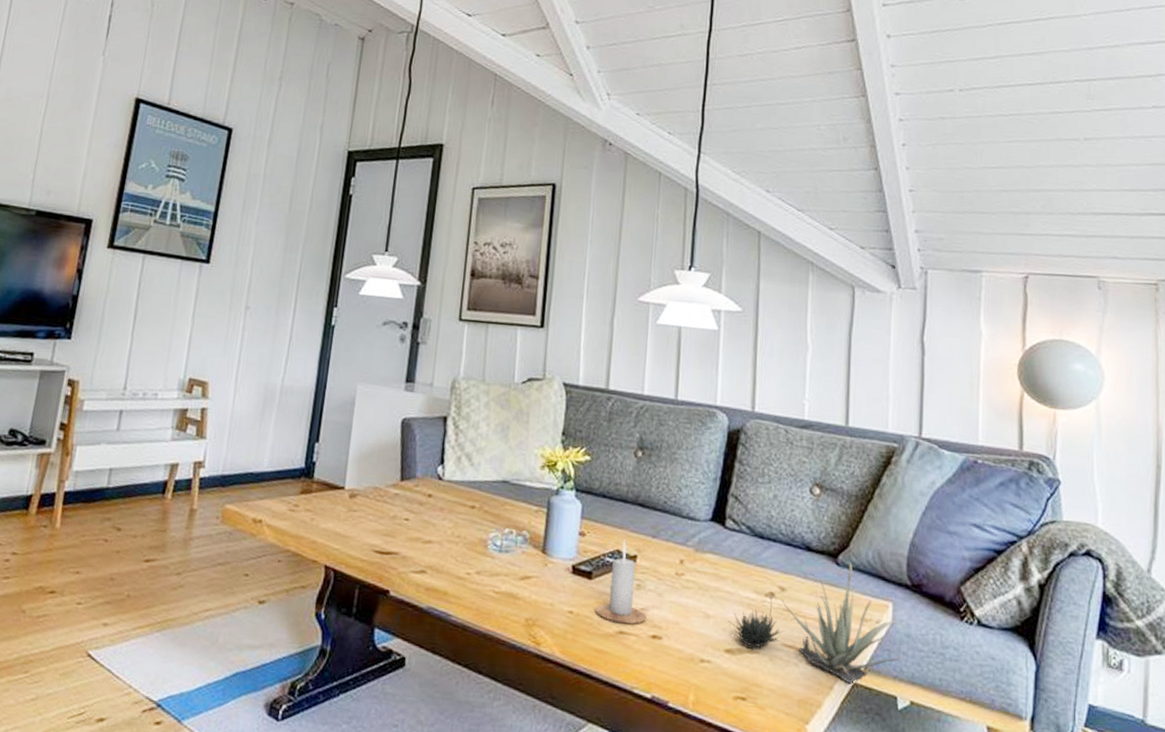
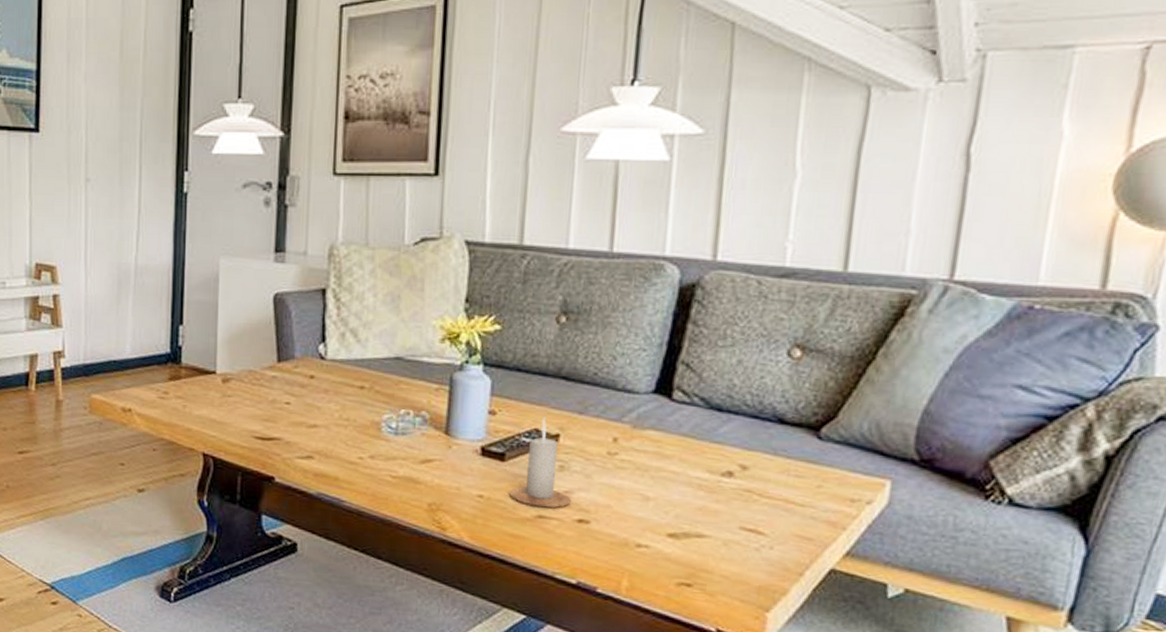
succulent plant: present [728,562,900,683] -> none [672,436,896,569]

